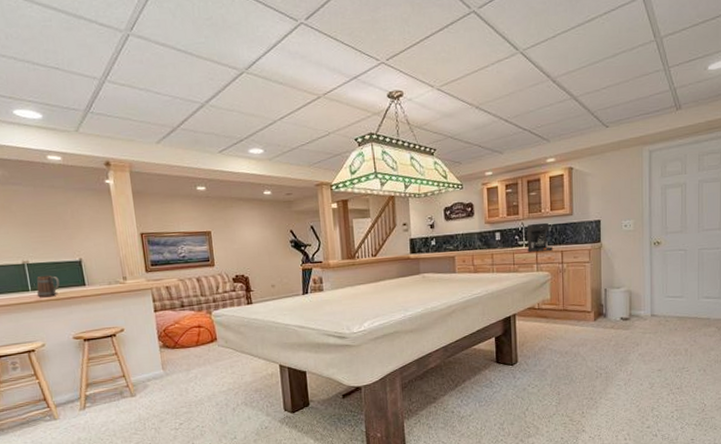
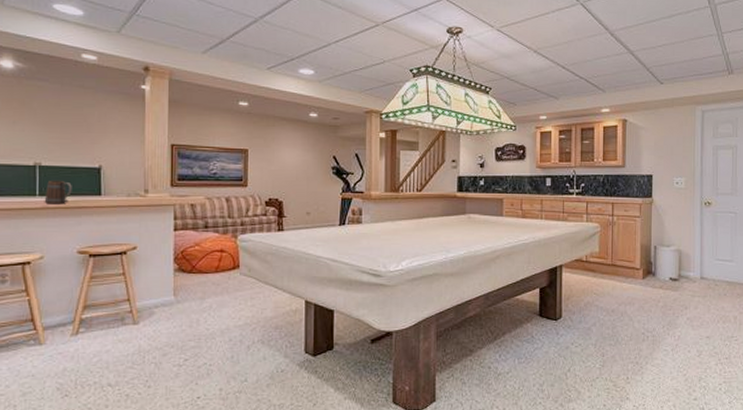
coffee maker: present [526,222,553,253] -> none [578,172,604,202]

